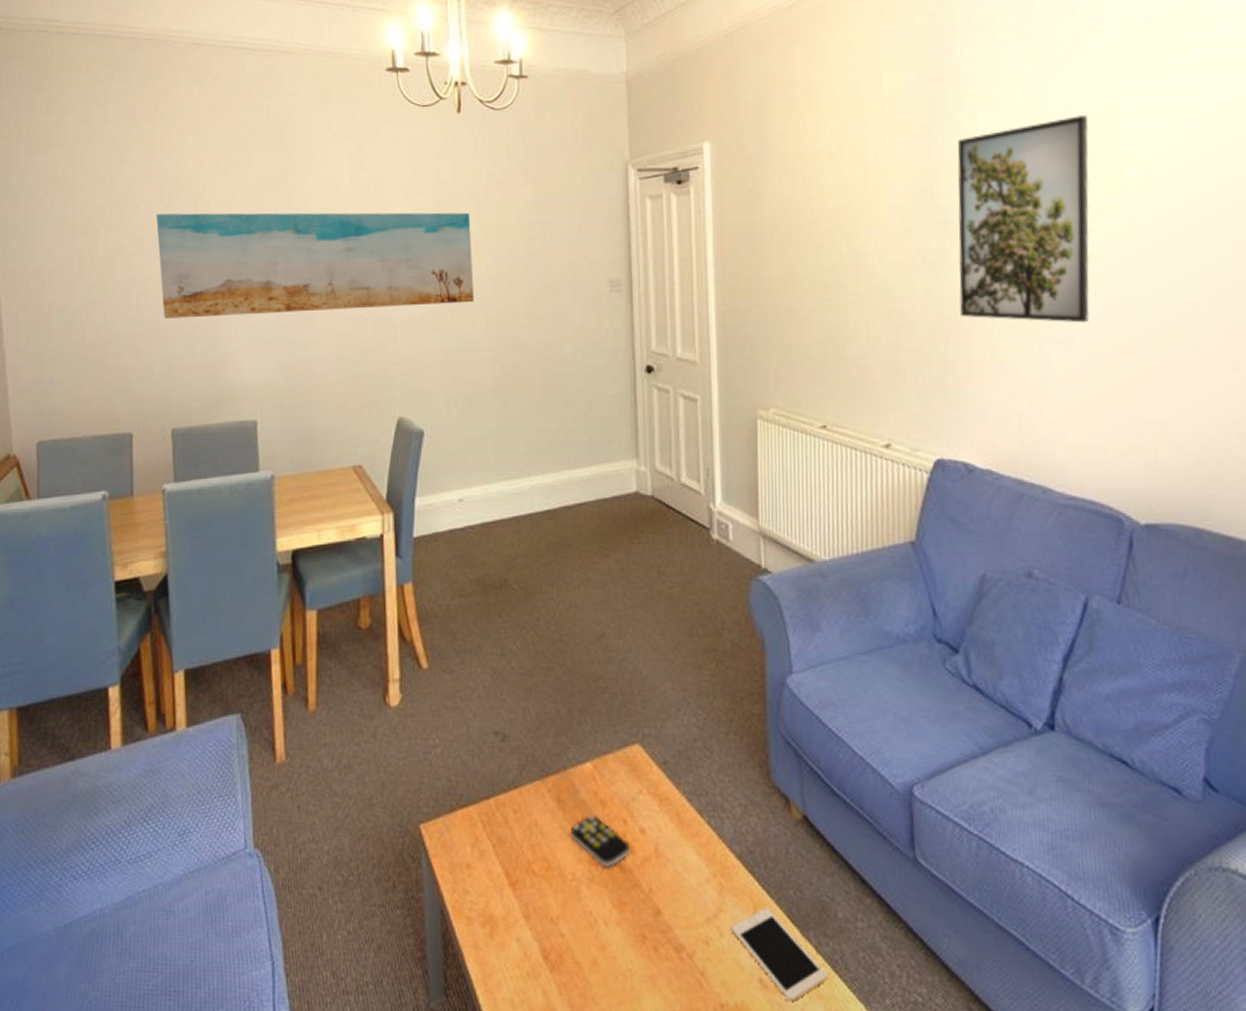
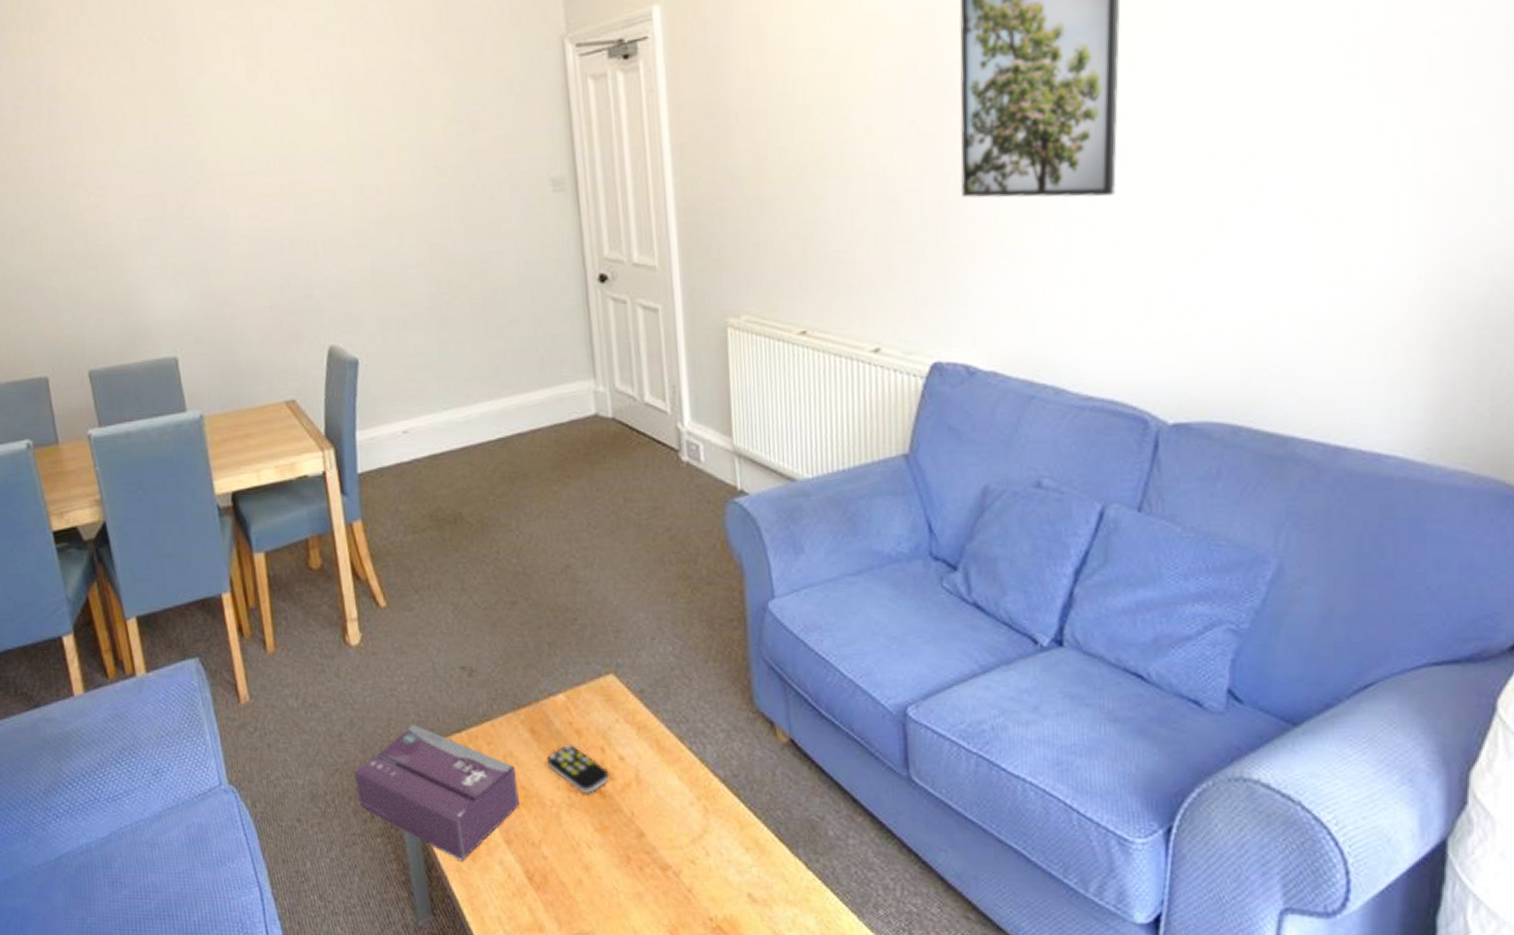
wall art: present [156,212,474,319] -> none [38,108,400,251]
tissue box: none [381,789,541,938] -> present [355,724,519,862]
cell phone: present [731,907,827,1003] -> none [717,827,818,915]

